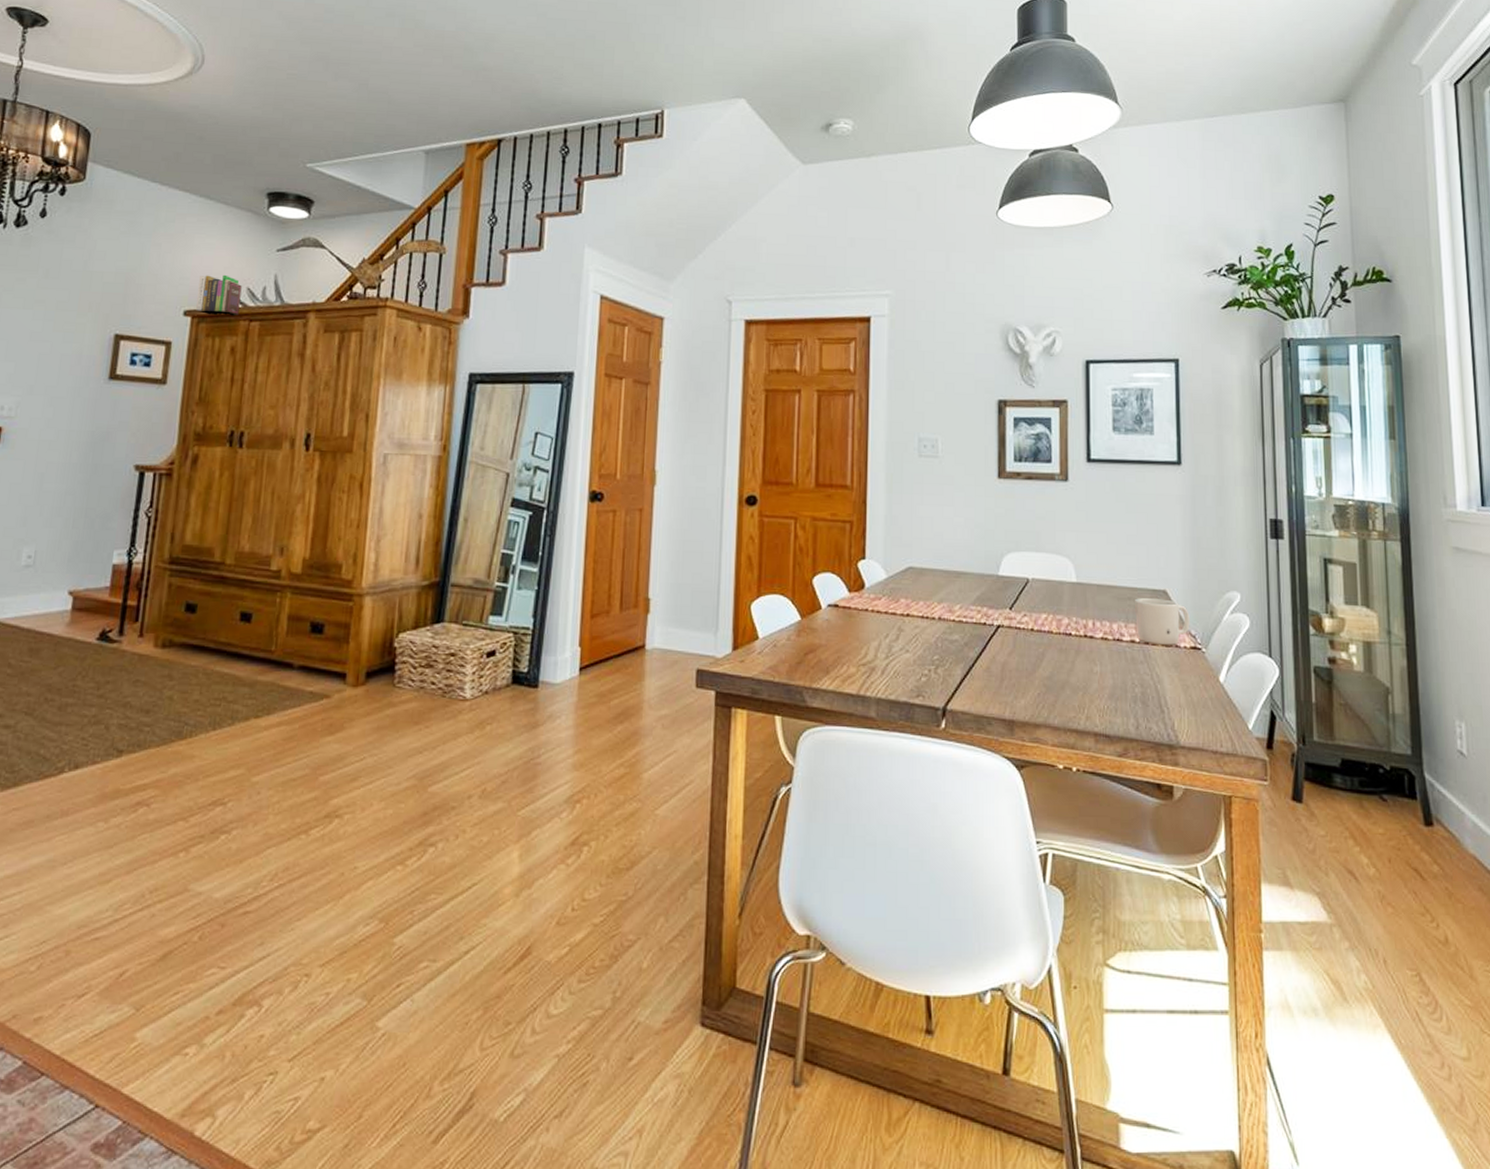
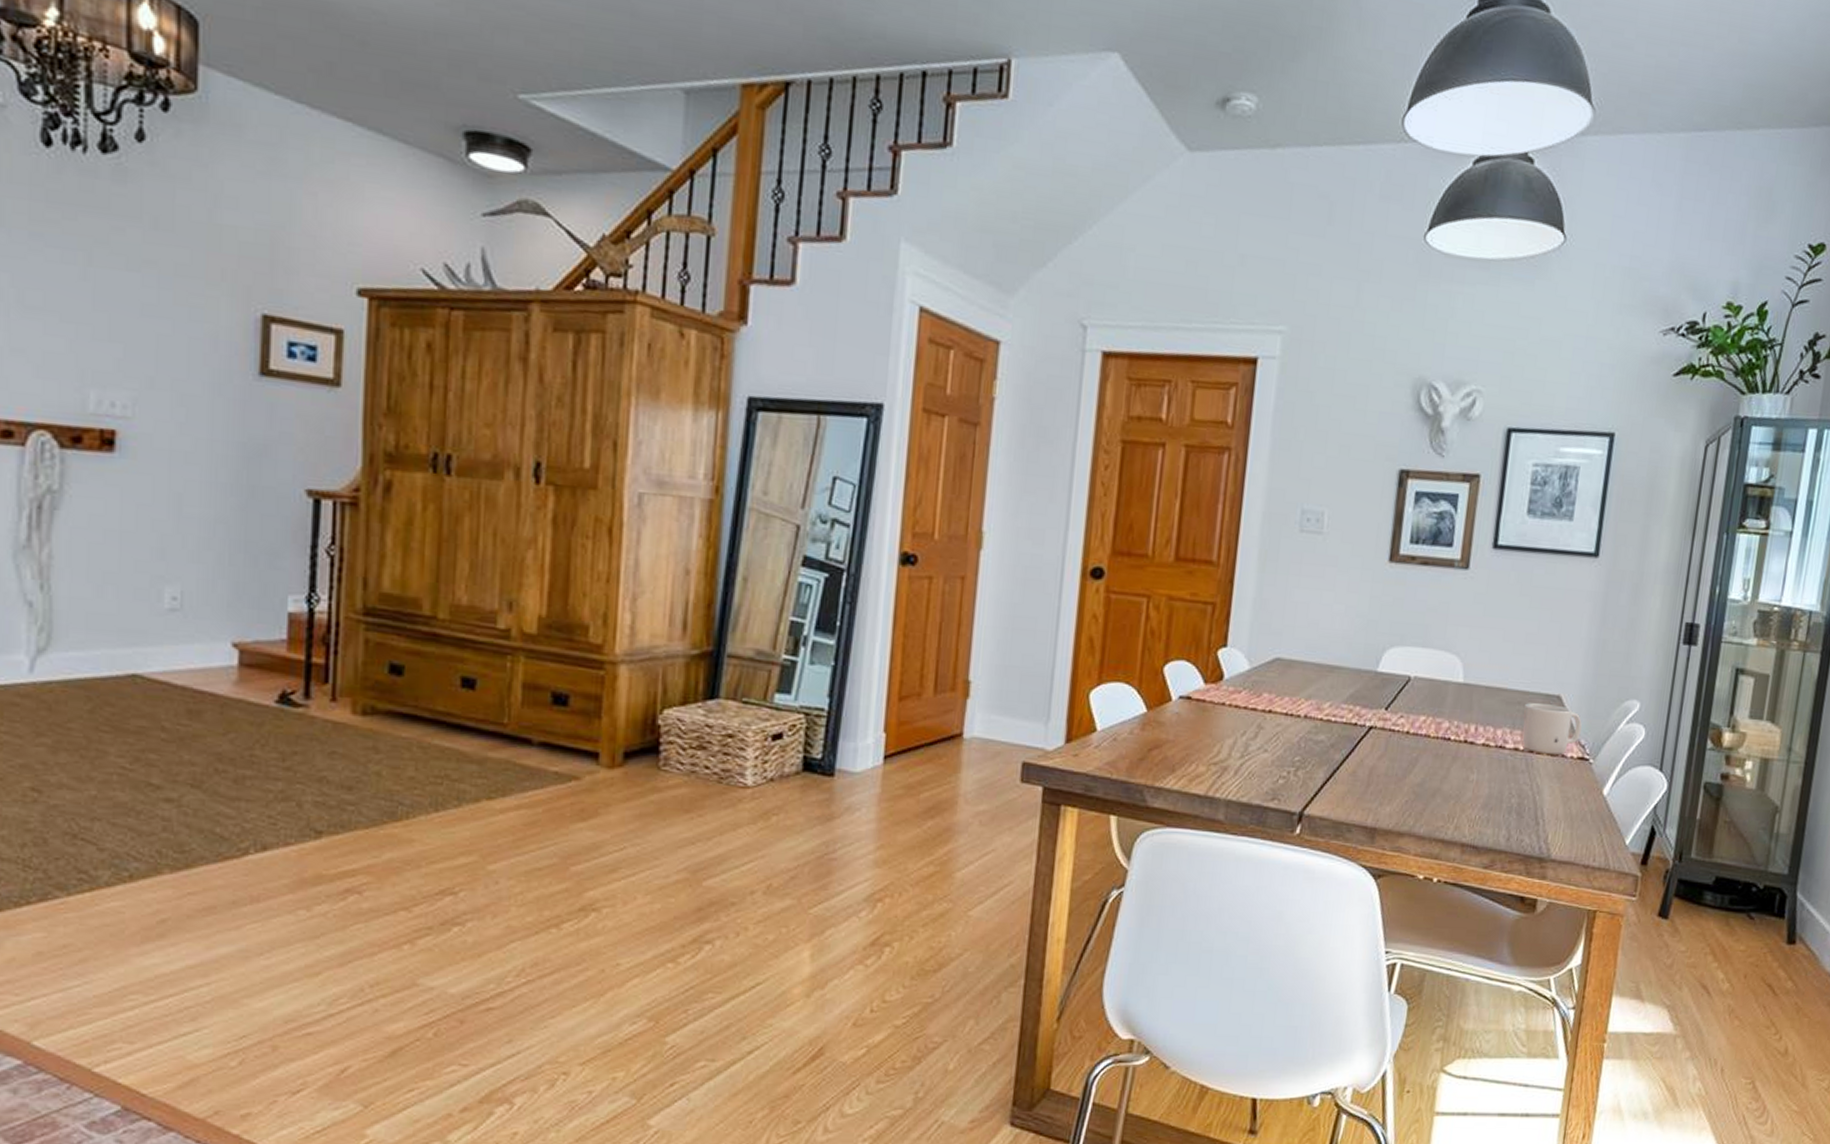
books: present [196,274,242,316] -> none [374,241,436,302]

